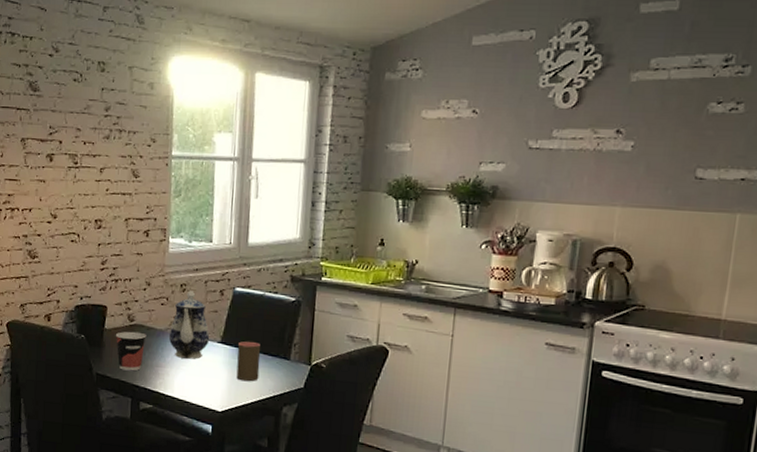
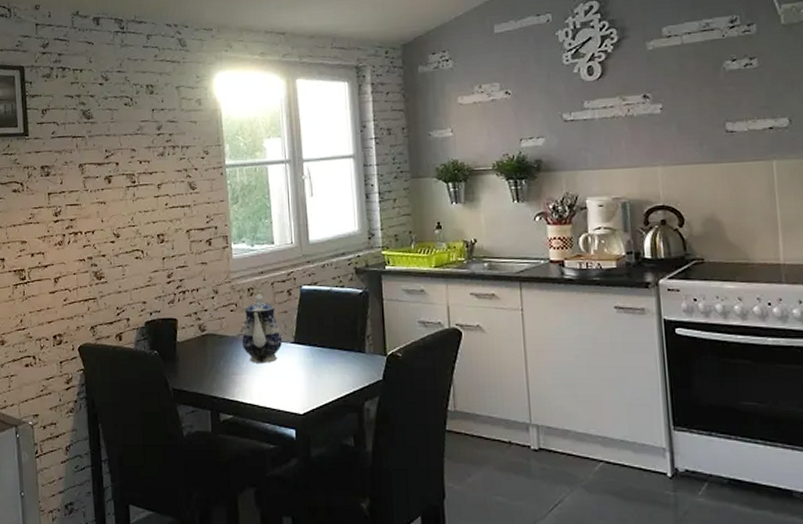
cup: present [115,331,147,371] -> none [188,341,219,382]
cup: present [236,341,261,382] -> none [311,339,337,380]

